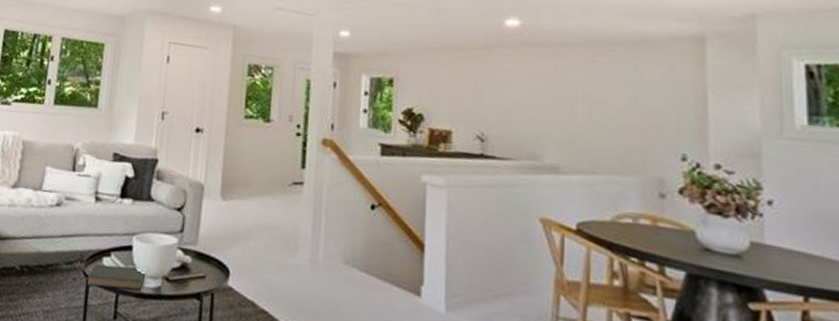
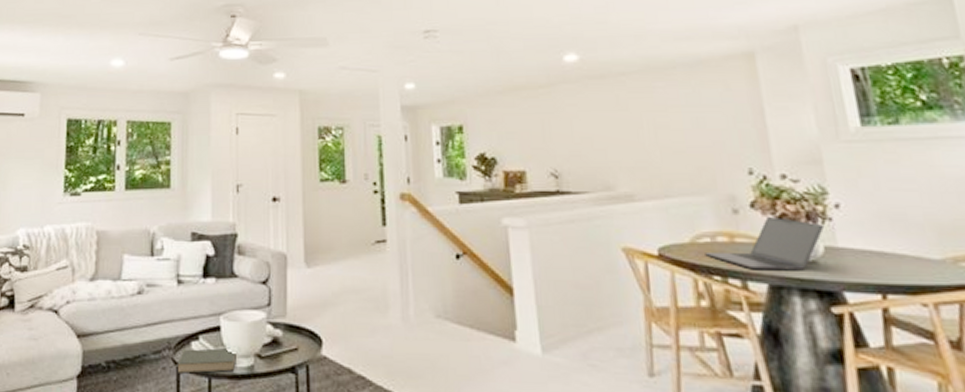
laptop: none [625,204,754,264] -> present [705,216,825,271]

